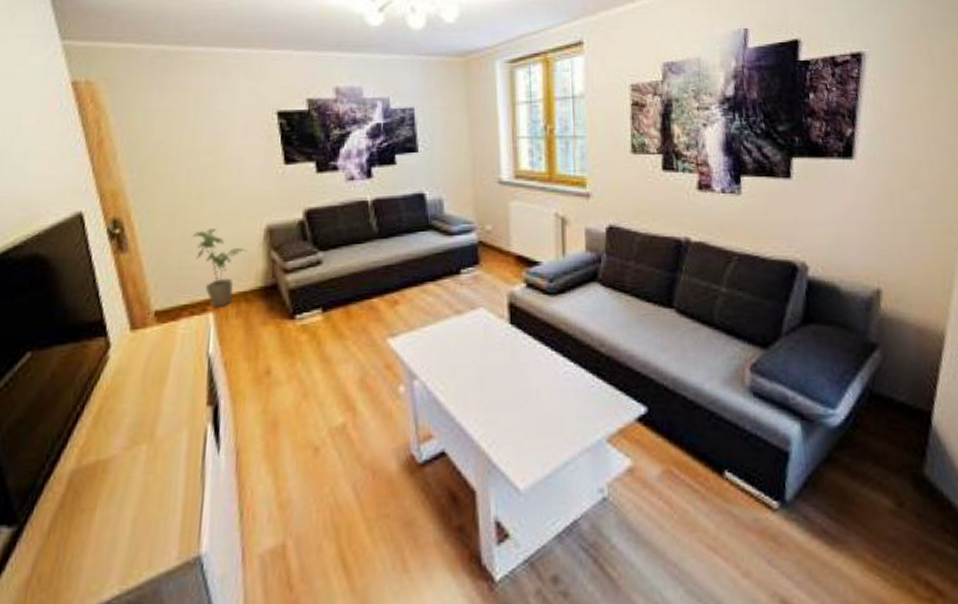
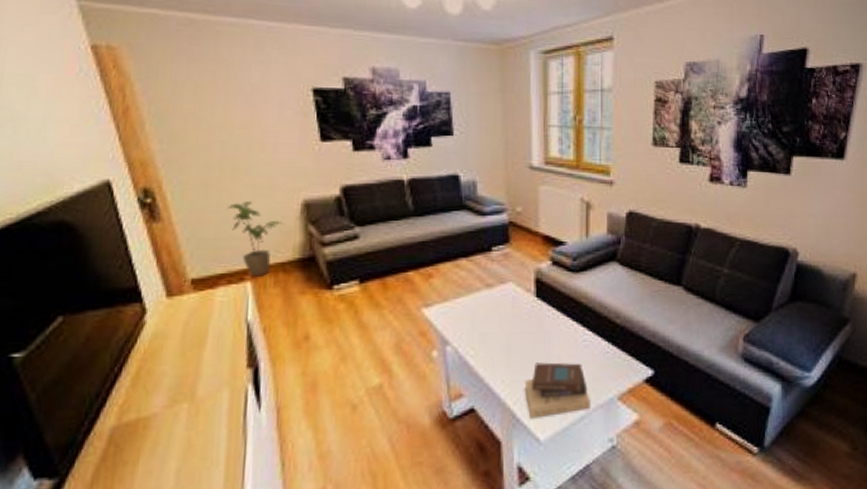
books: none [499,398,576,464] -> present [524,362,591,419]

